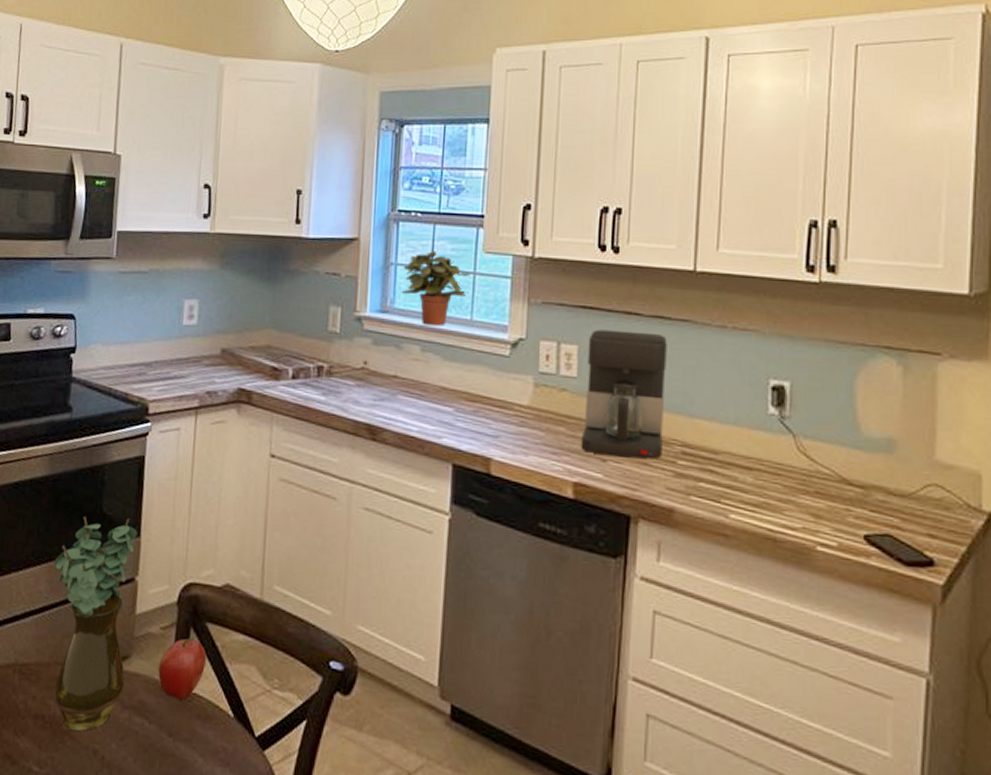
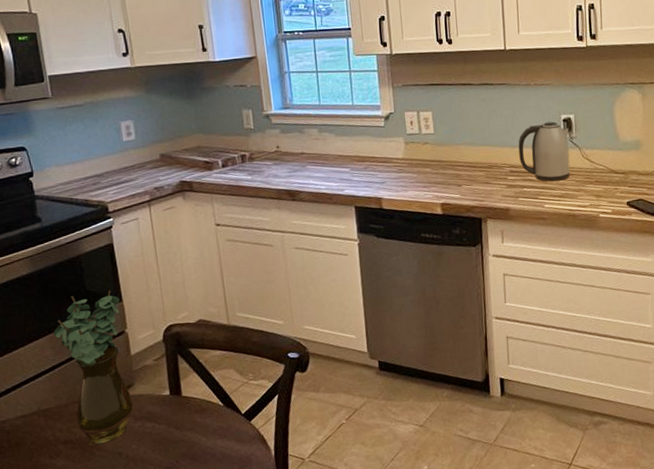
fruit: present [158,636,206,700] -> none [158,360,195,404]
potted plant: present [401,251,470,327] -> none [295,59,347,114]
coffee maker: present [581,329,667,460] -> none [438,96,497,182]
kettle: none [698,386,781,482] -> present [518,121,571,182]

